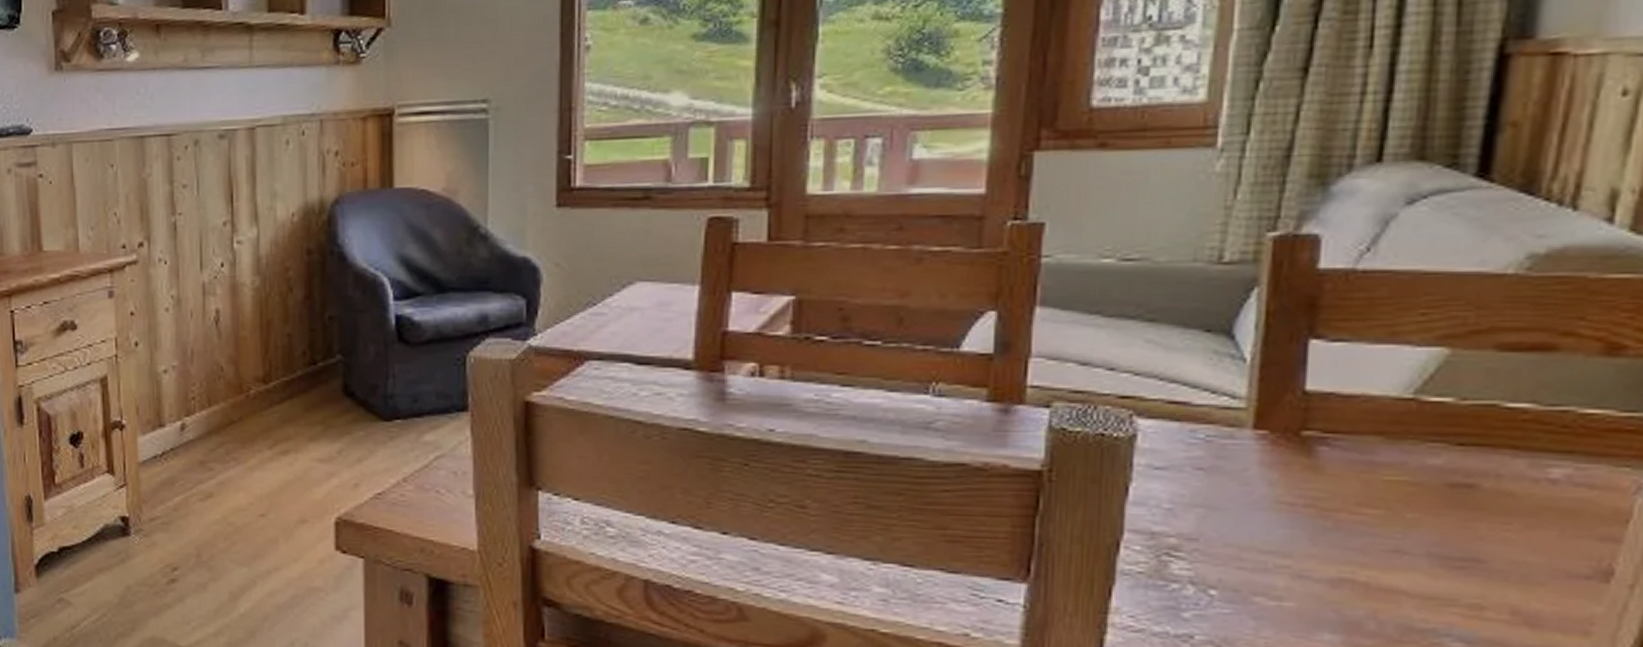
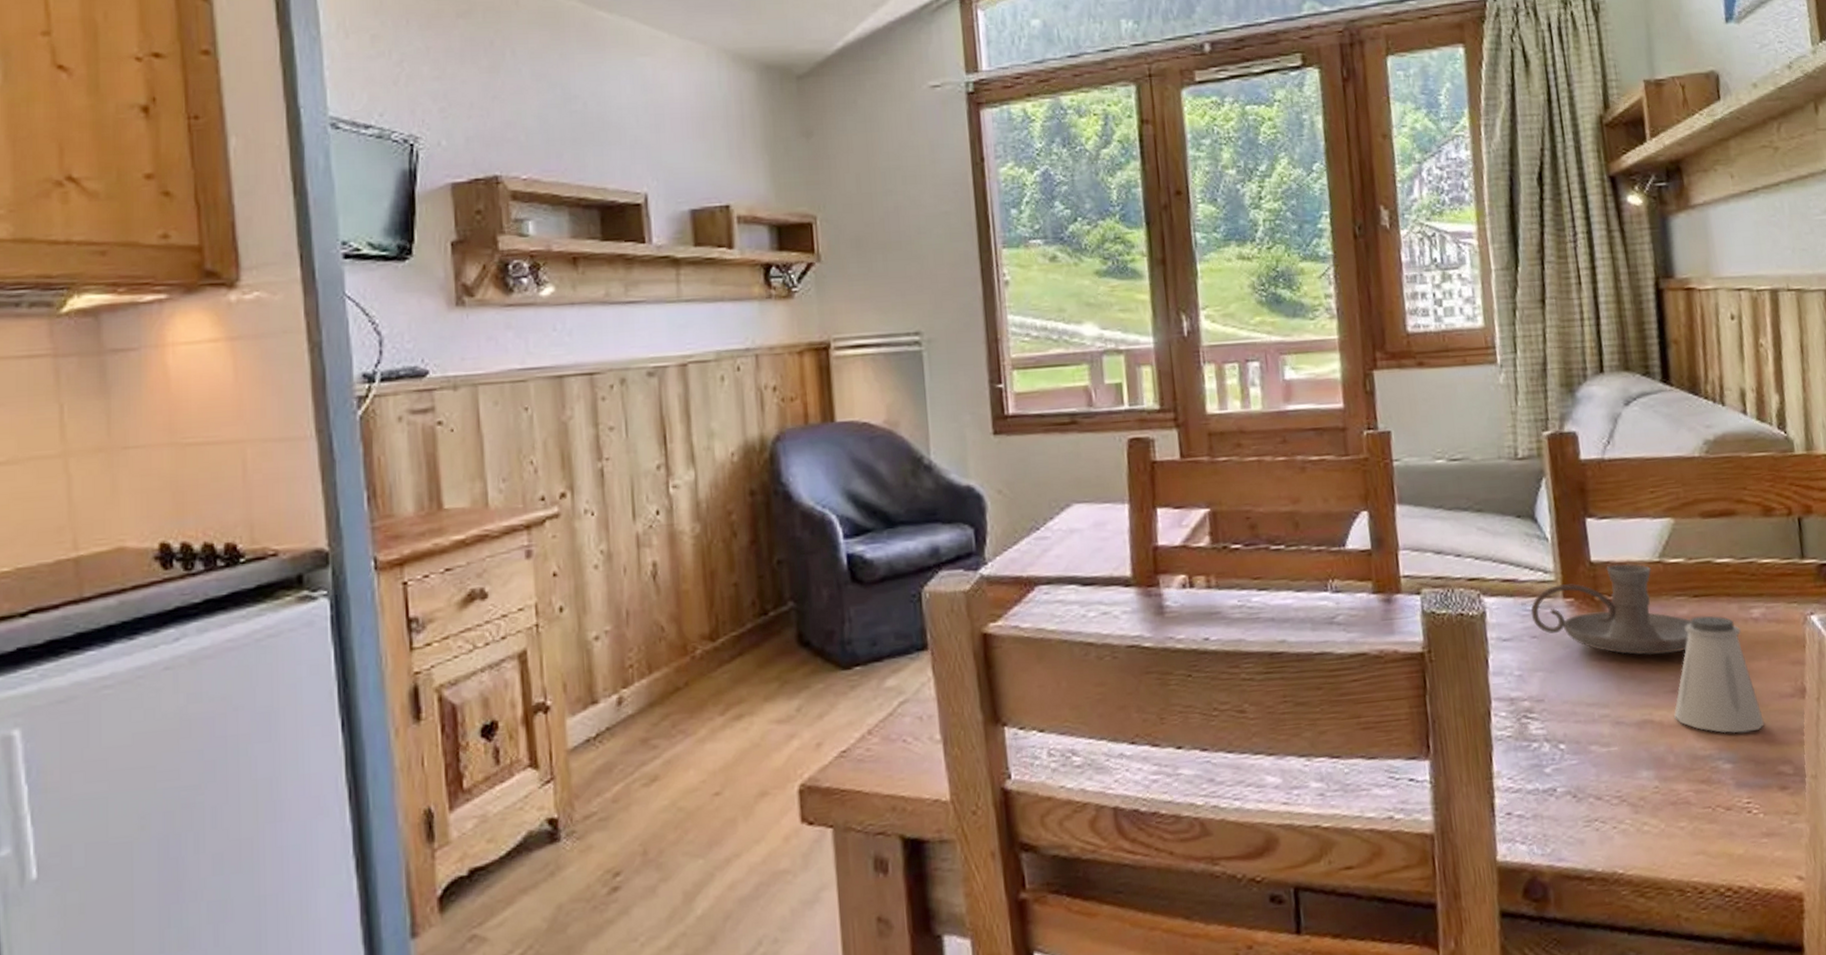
candle holder: none [1201,396,1446,508] -> present [1530,563,1692,656]
saltshaker: none [1389,468,1532,611] -> present [1674,615,1764,734]

